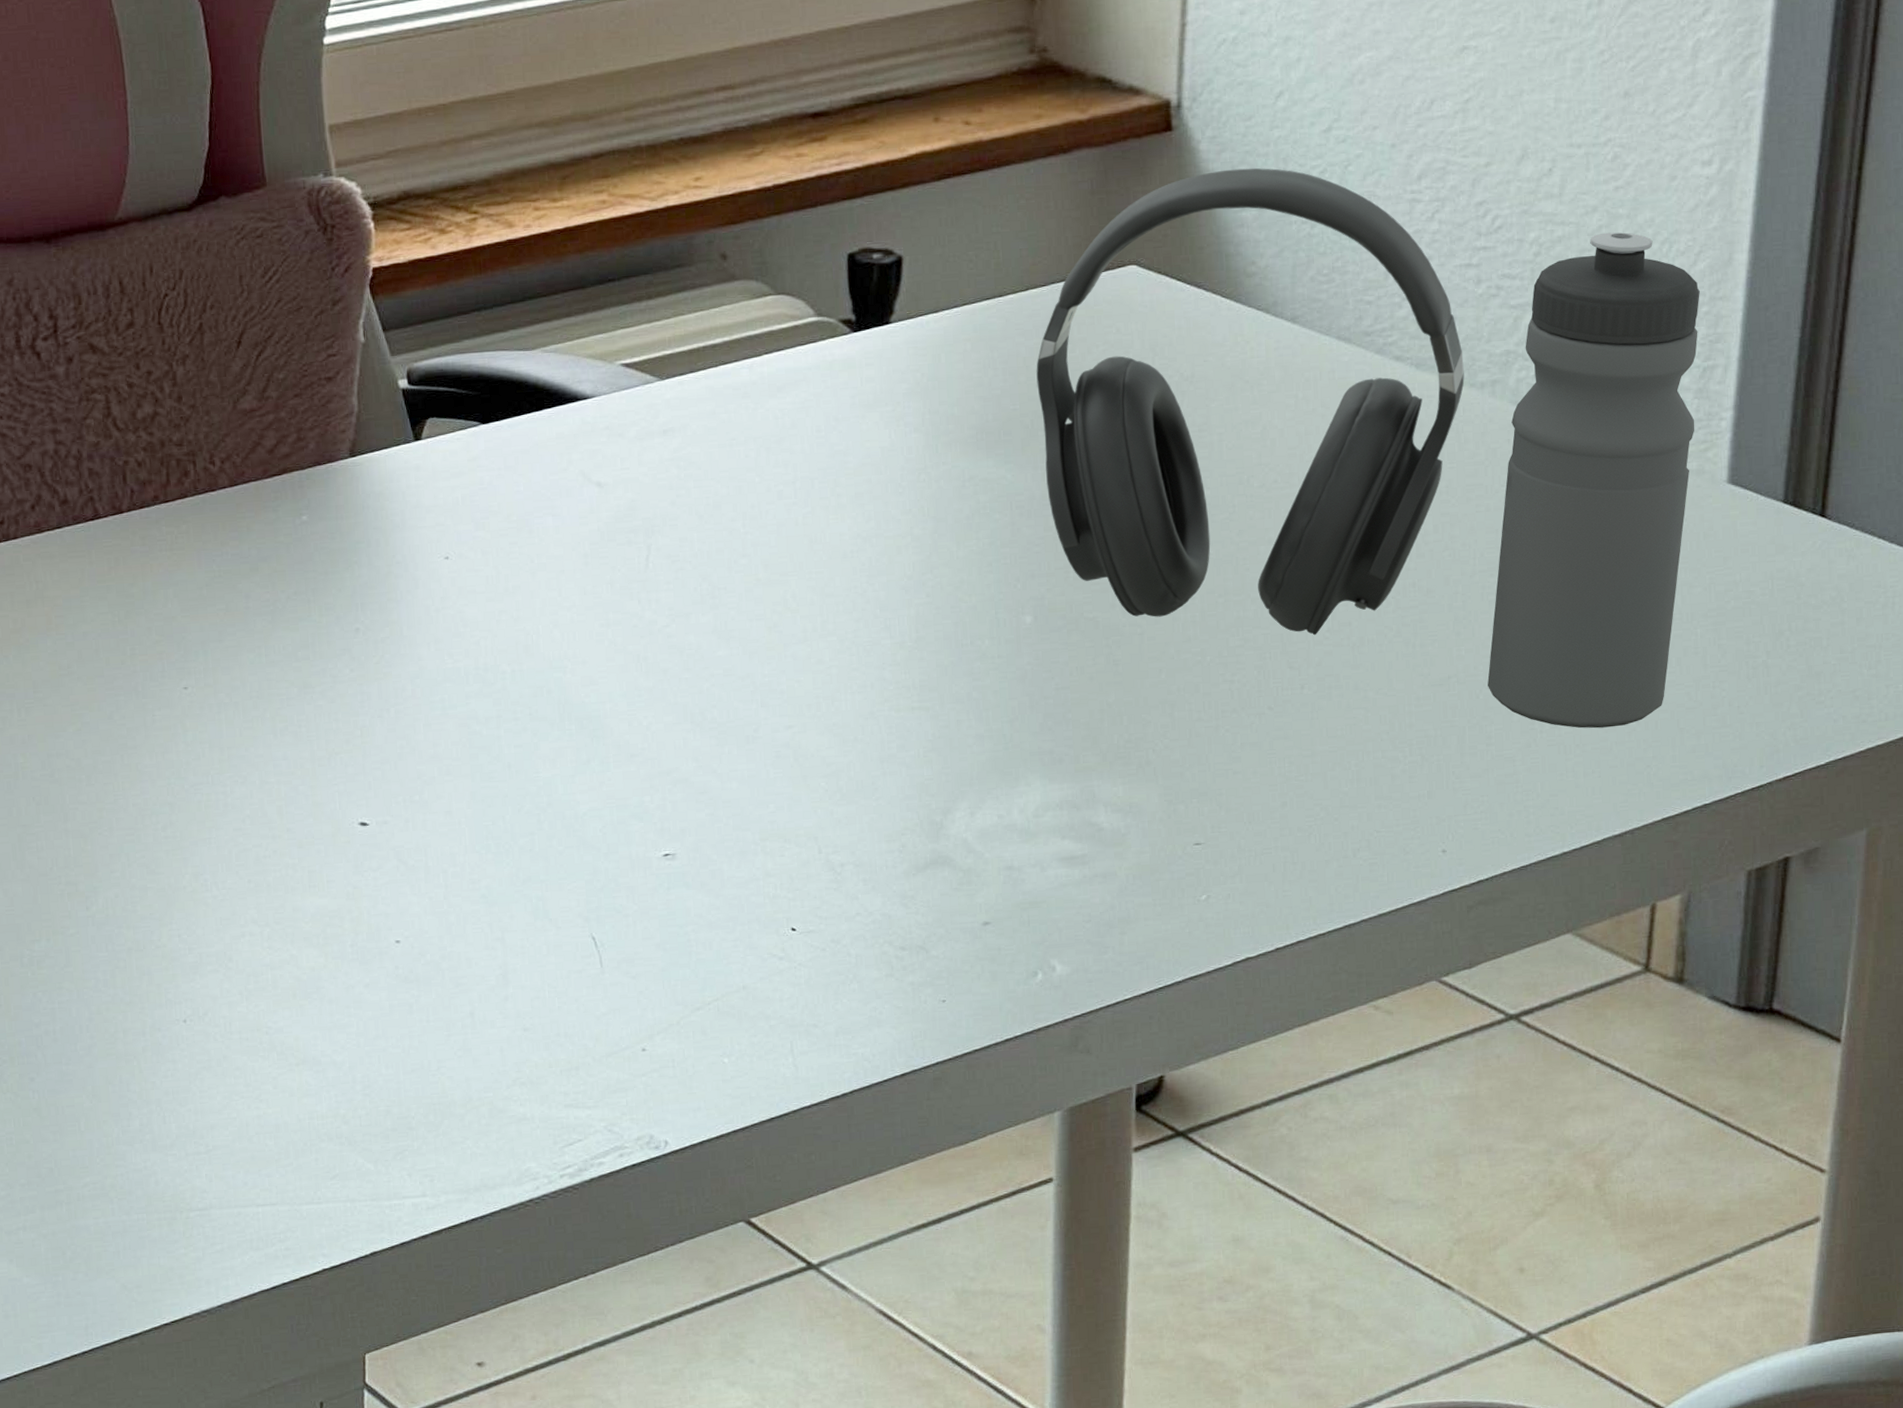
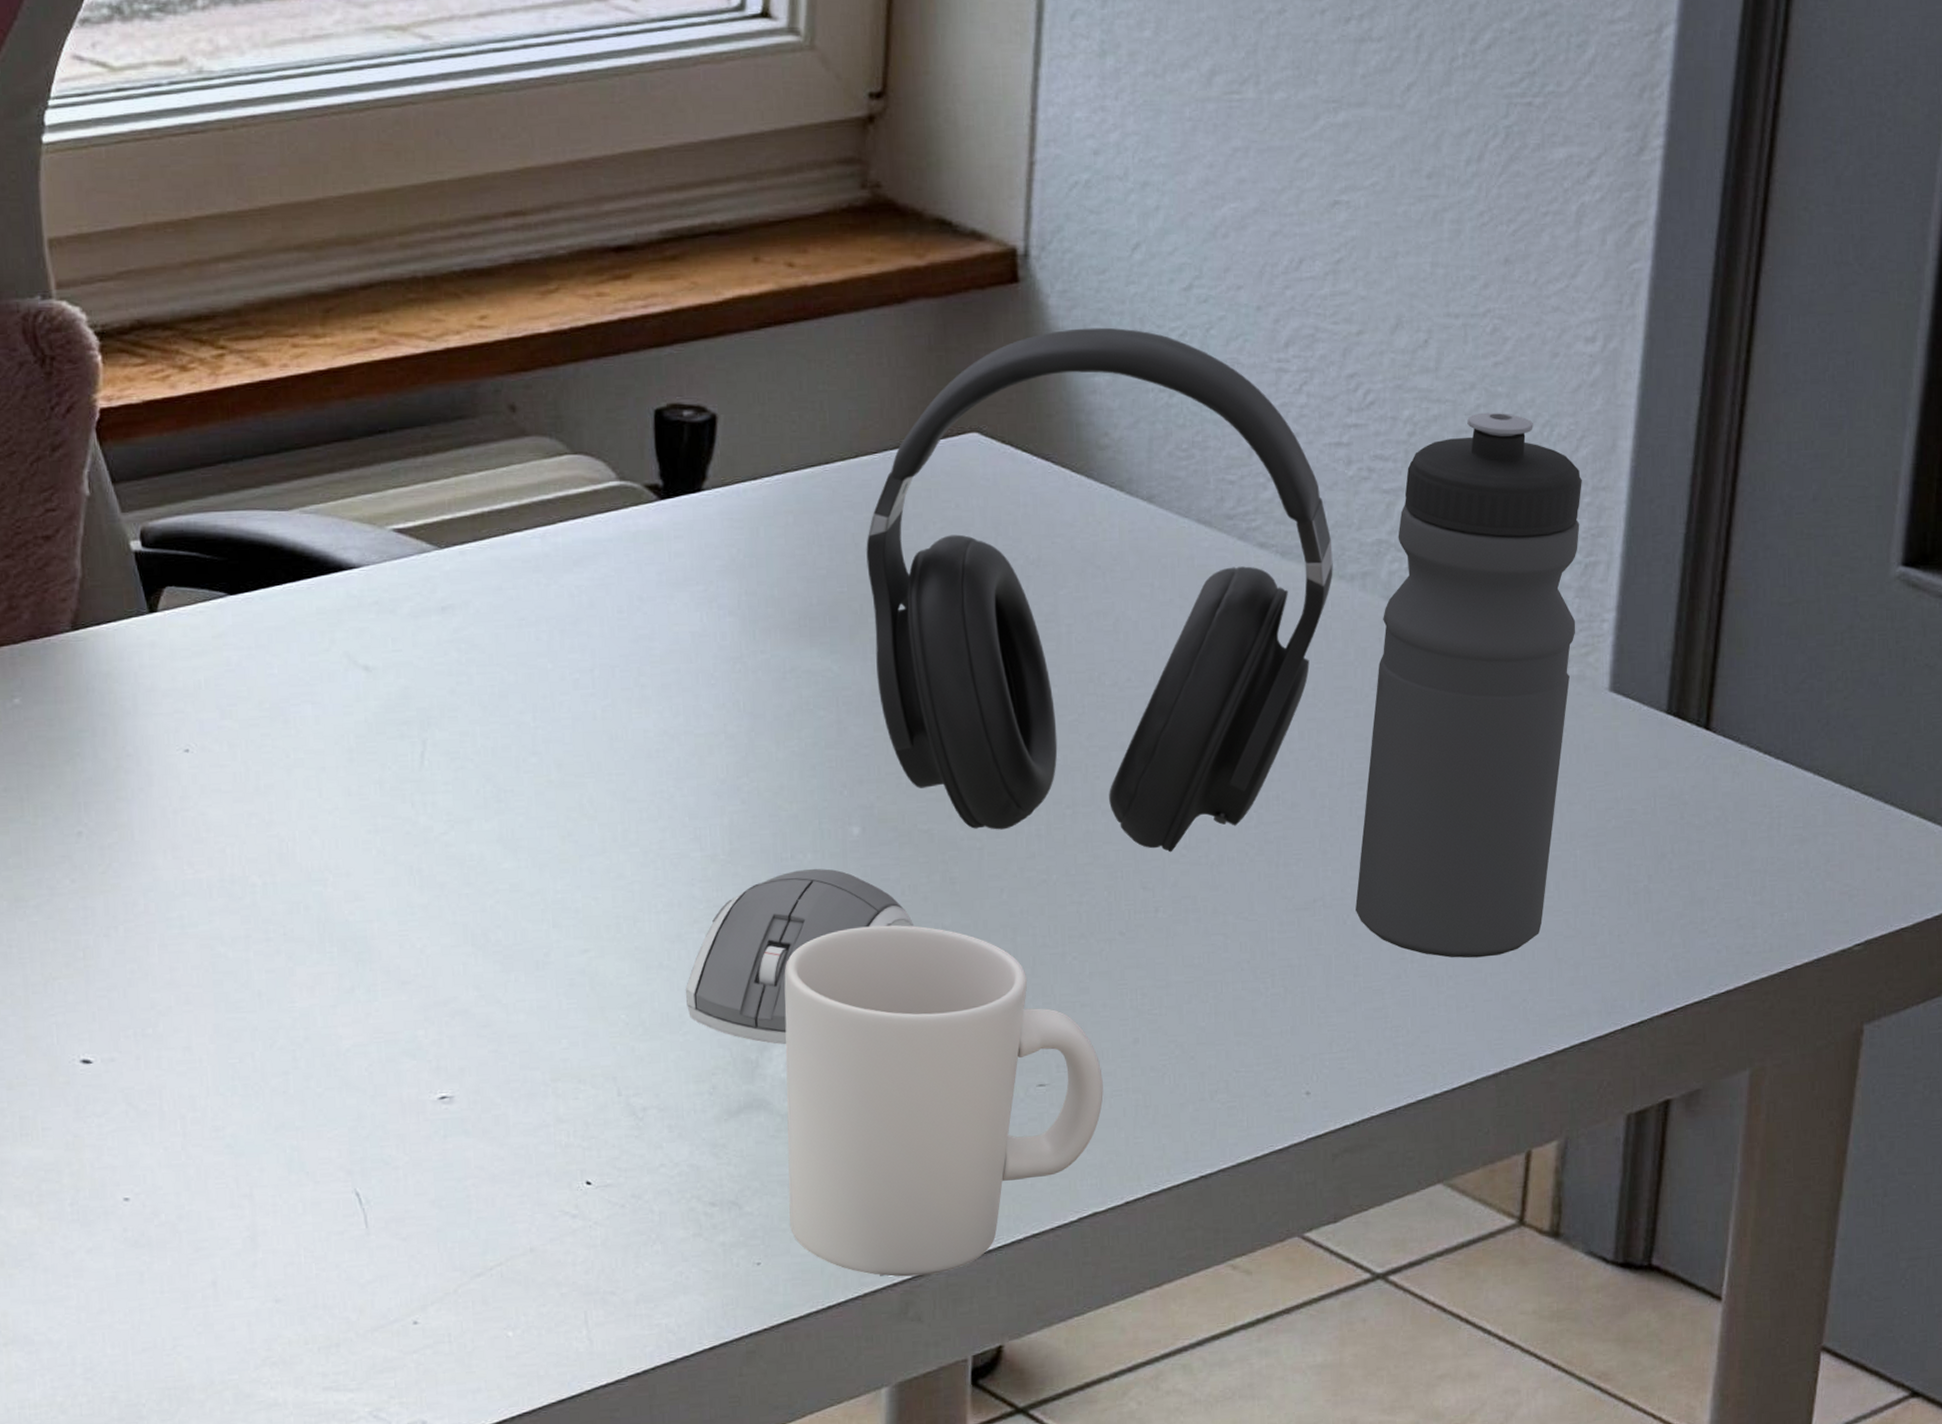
computer mouse: none [878,653,1082,809] -> present [686,868,915,1045]
mug: none [965,702,1255,1014] -> present [784,925,1104,1277]

